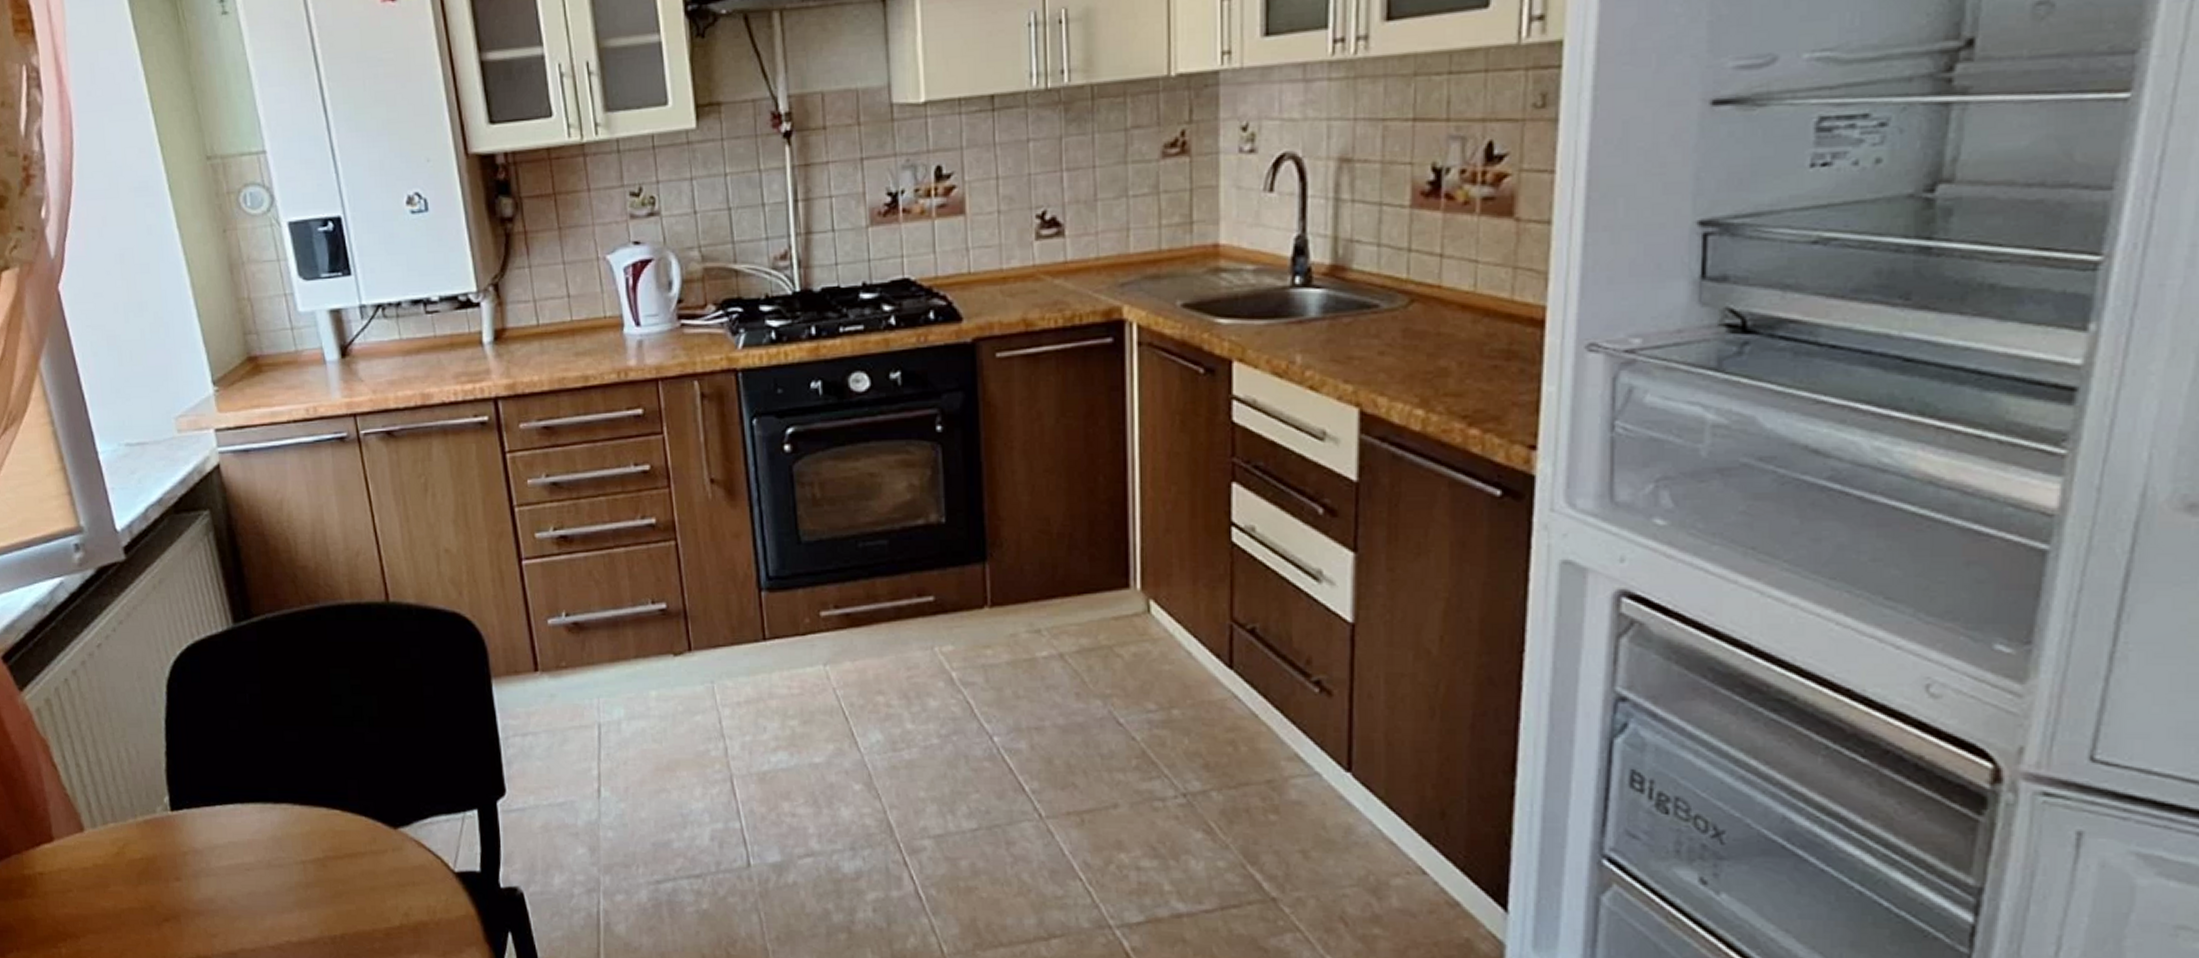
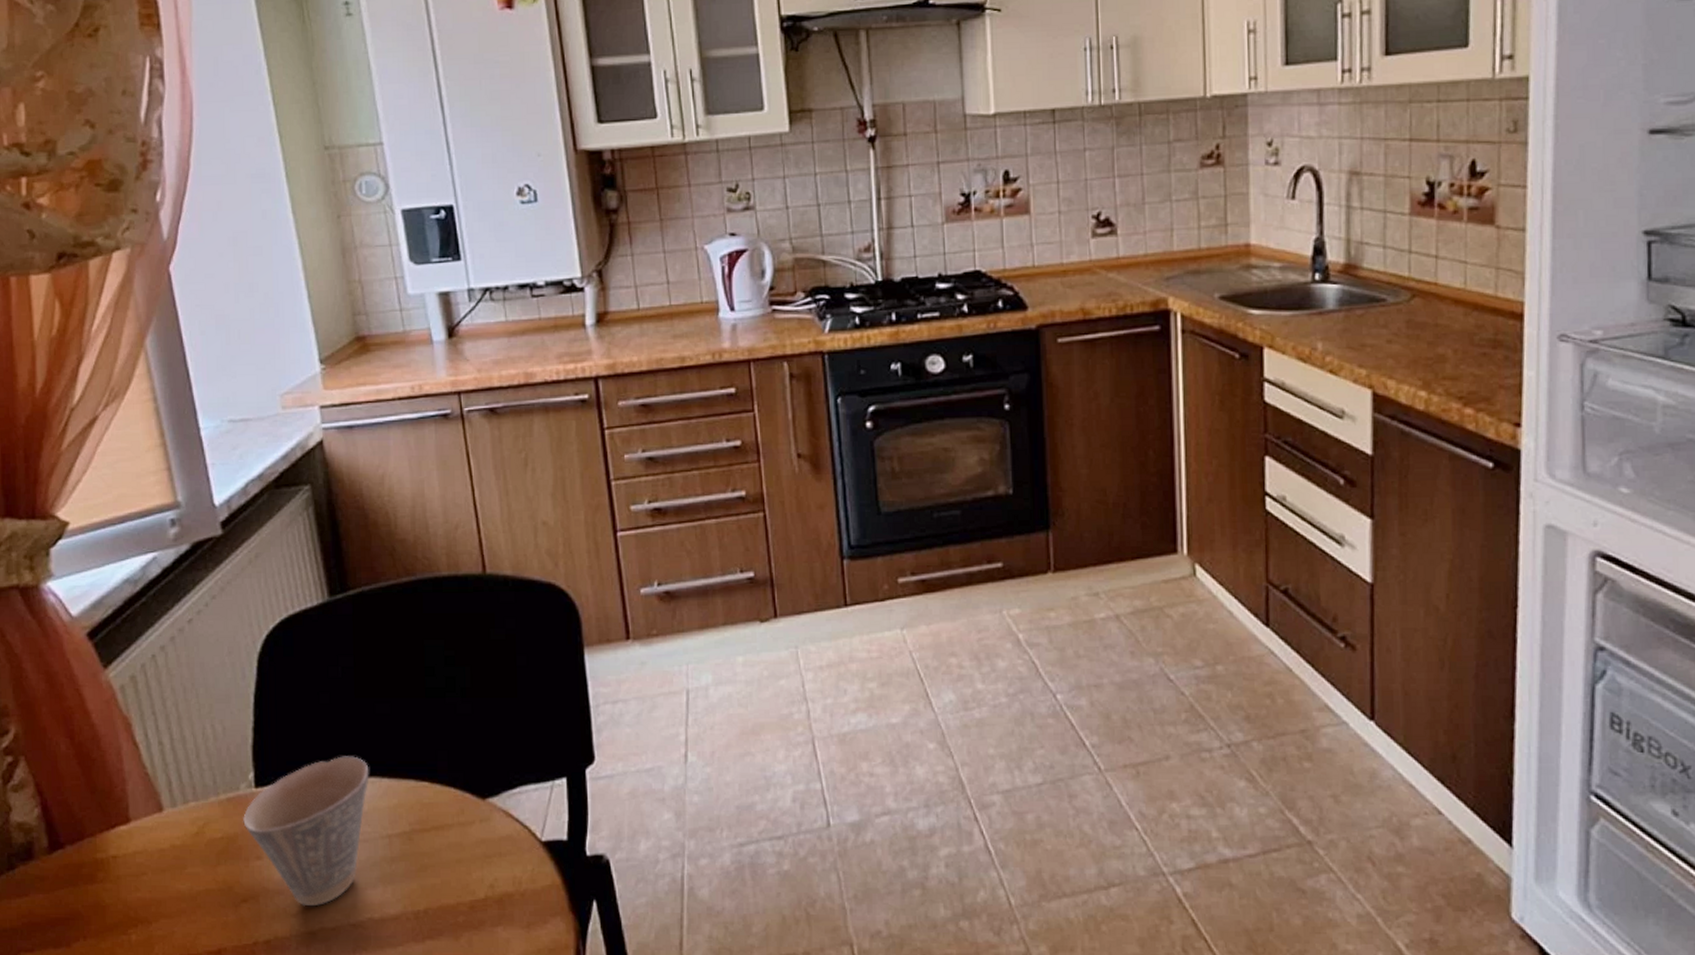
cup: none [161,782,281,928] -> present [243,756,369,907]

